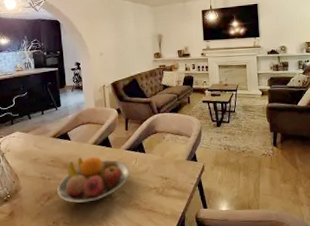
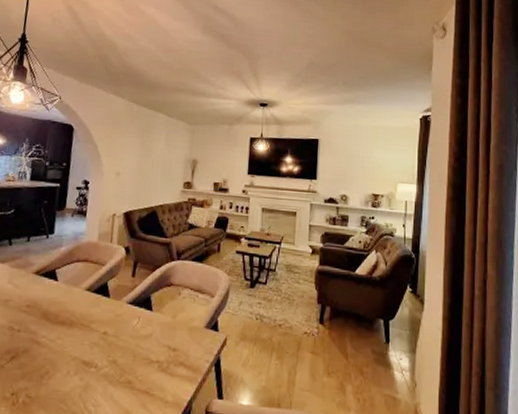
fruit bowl: present [57,156,130,203] -> none [26,306,129,370]

